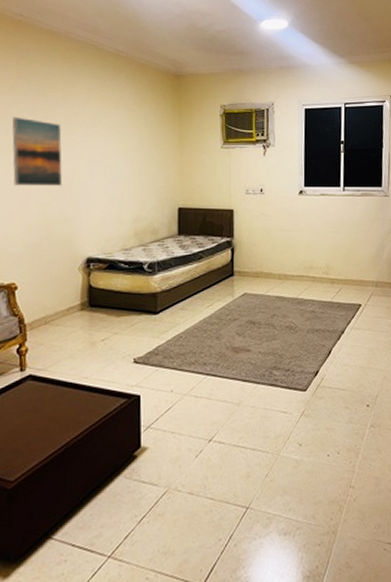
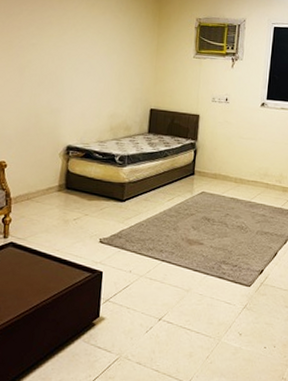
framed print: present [12,116,62,186] -> none [11,15,55,80]

